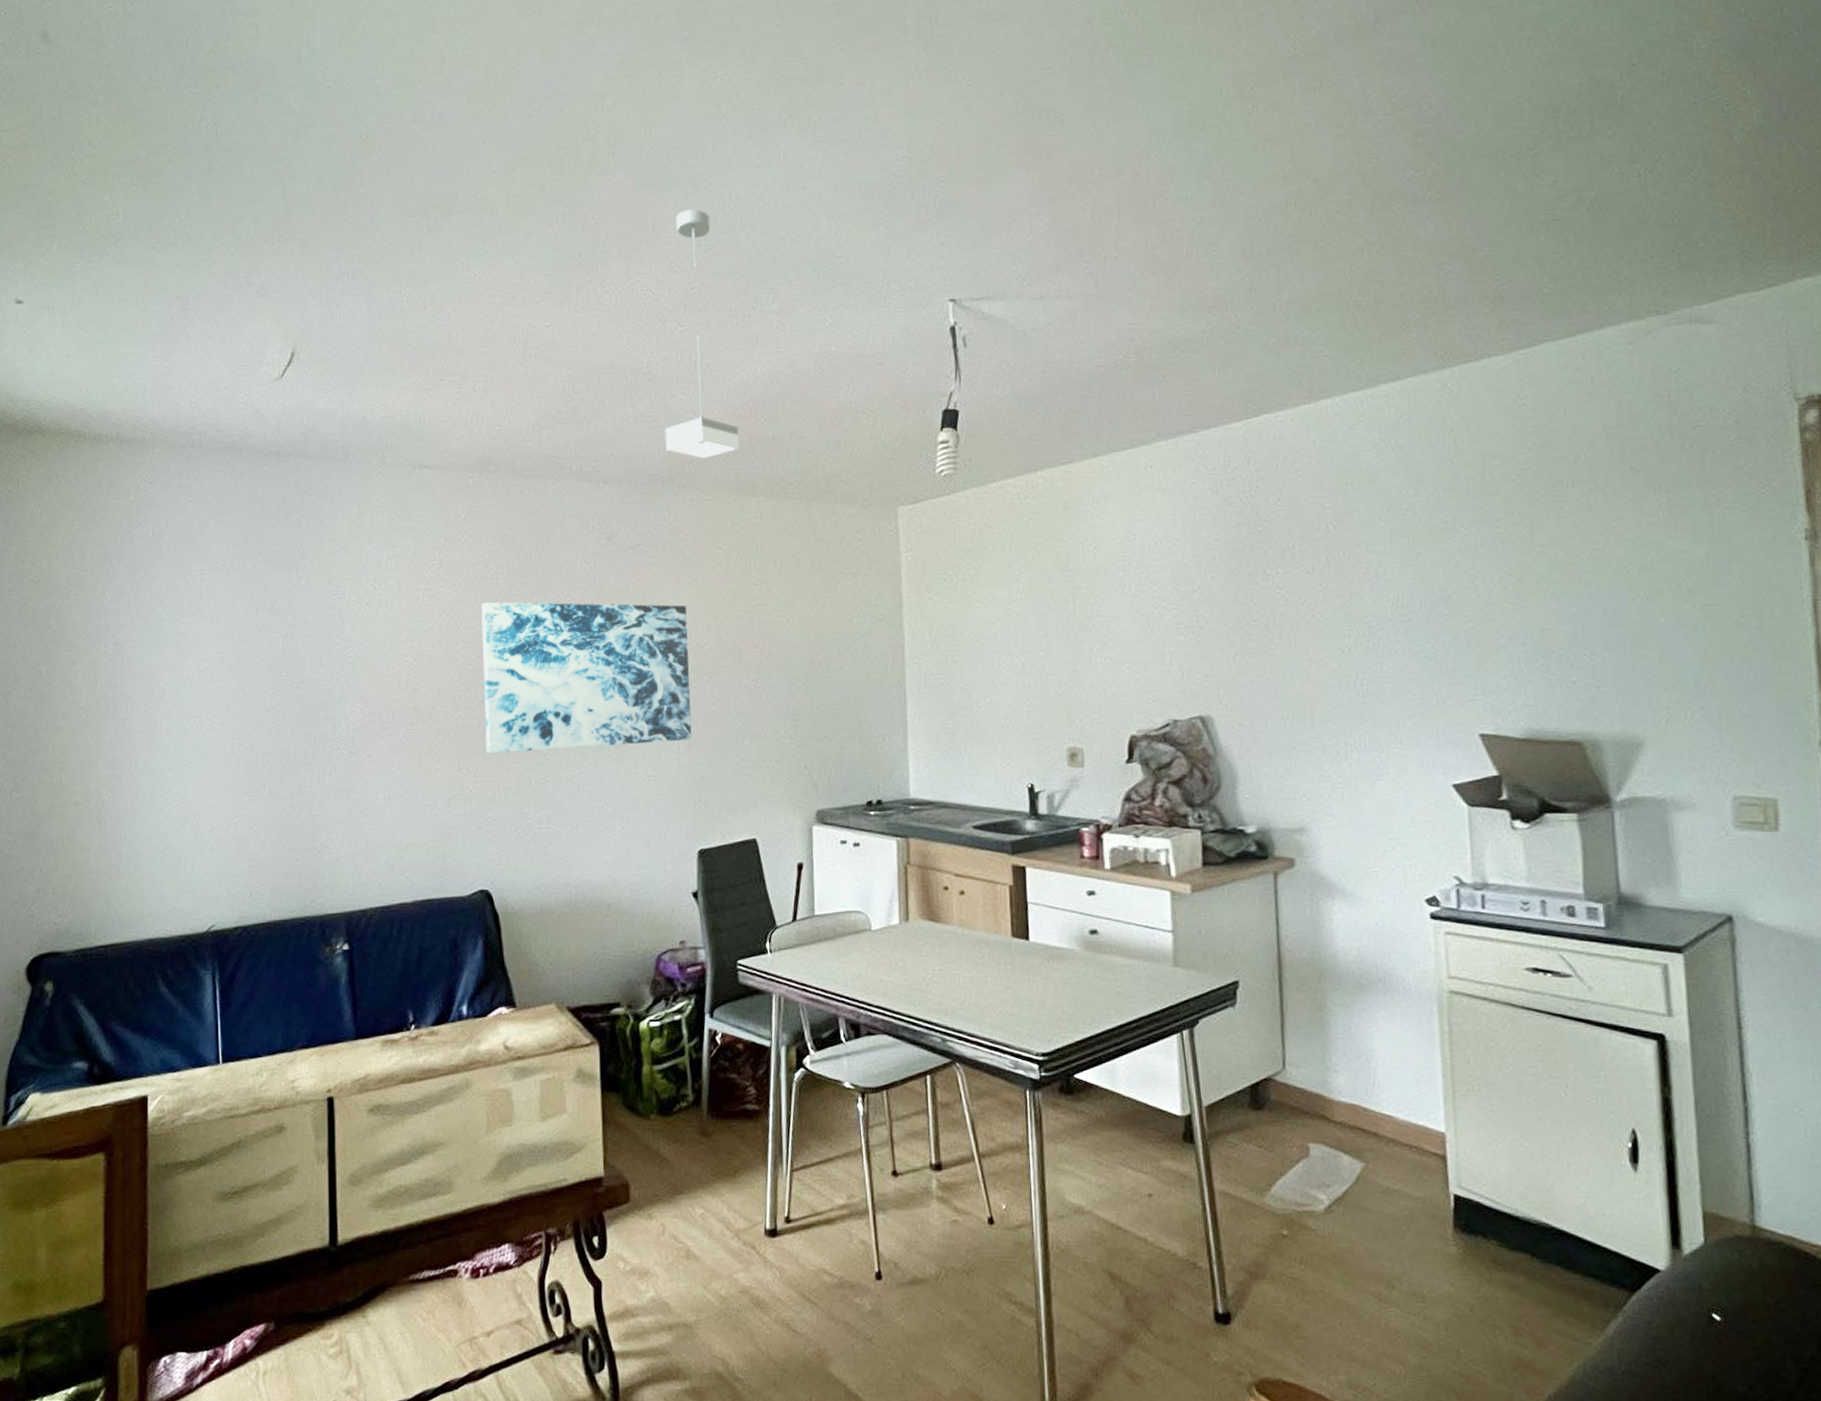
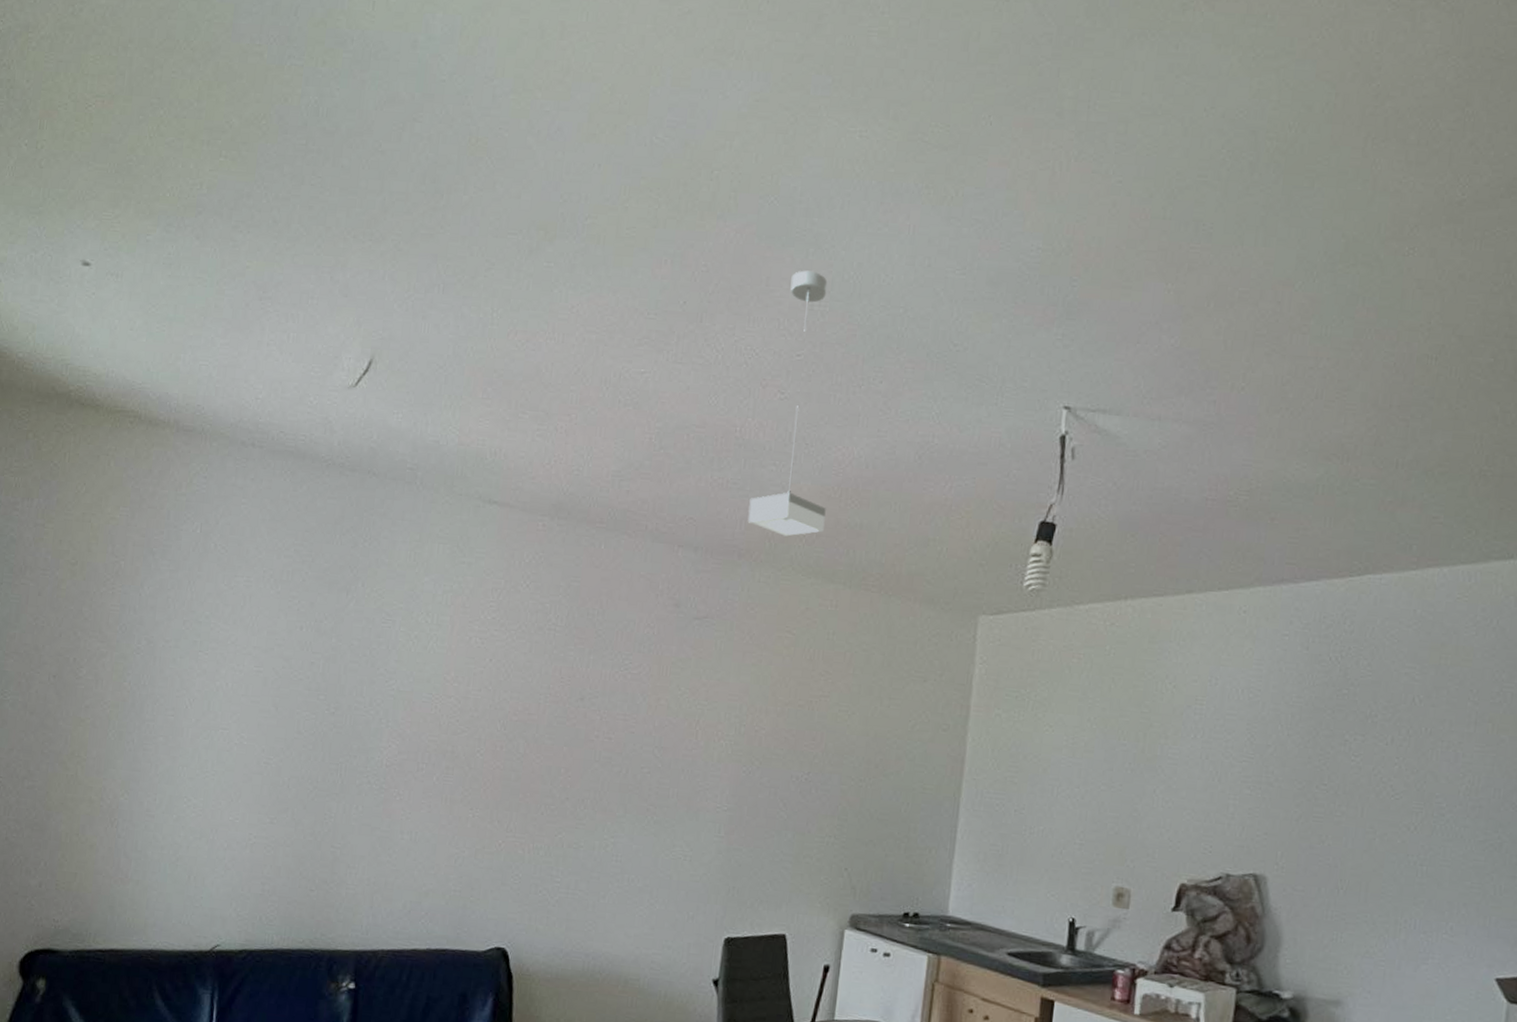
wall art: present [481,602,692,753] -> none [521,653,747,825]

